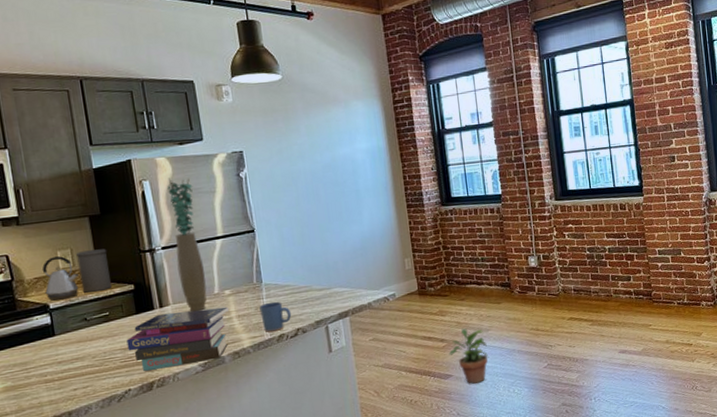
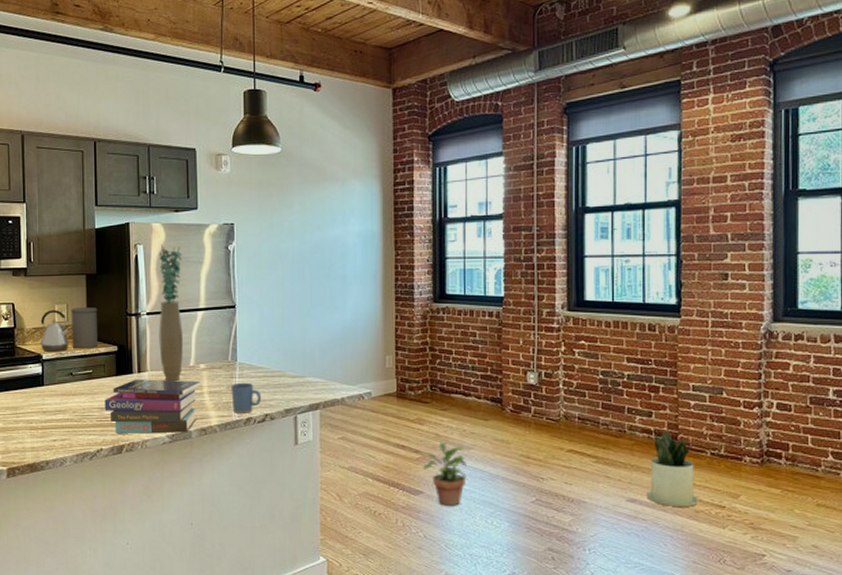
planter: none [633,289,673,352] -> present [646,430,700,507]

